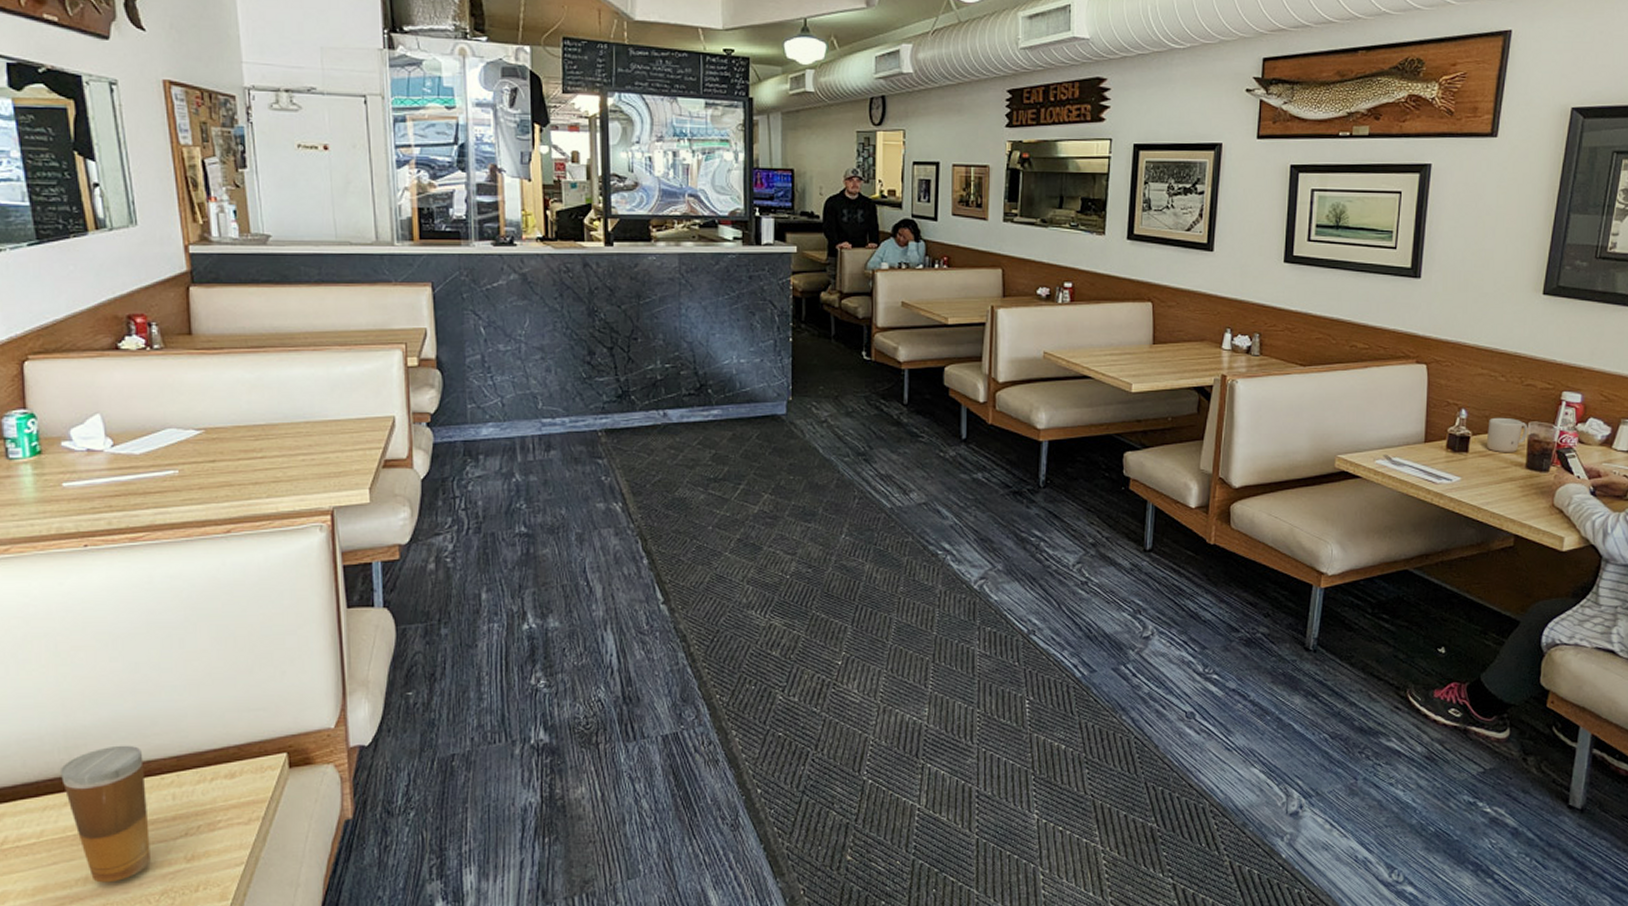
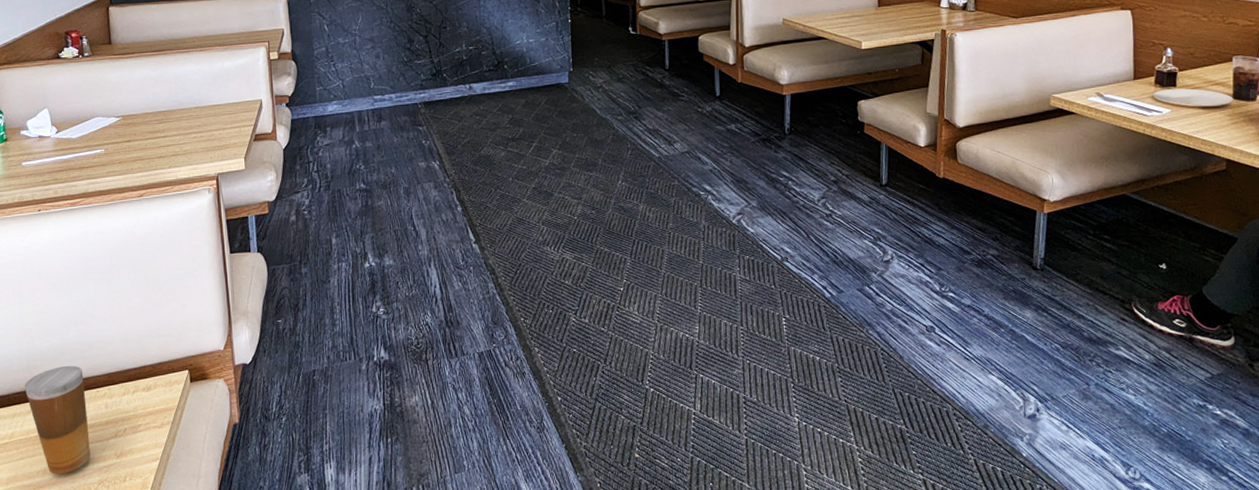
plate: none [1443,455,1526,476] -> present [1153,88,1233,107]
mug: present [1486,417,1528,453] -> none [1193,53,1233,86]

